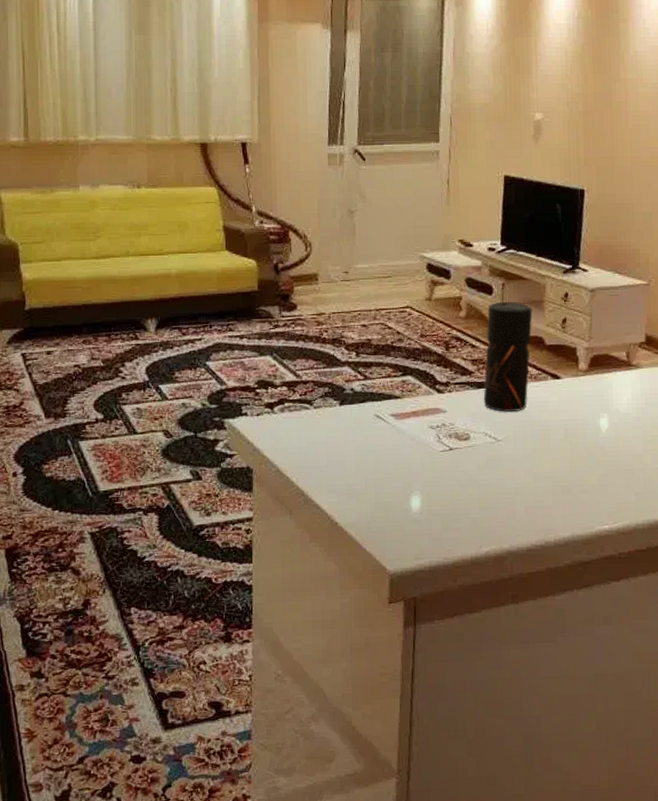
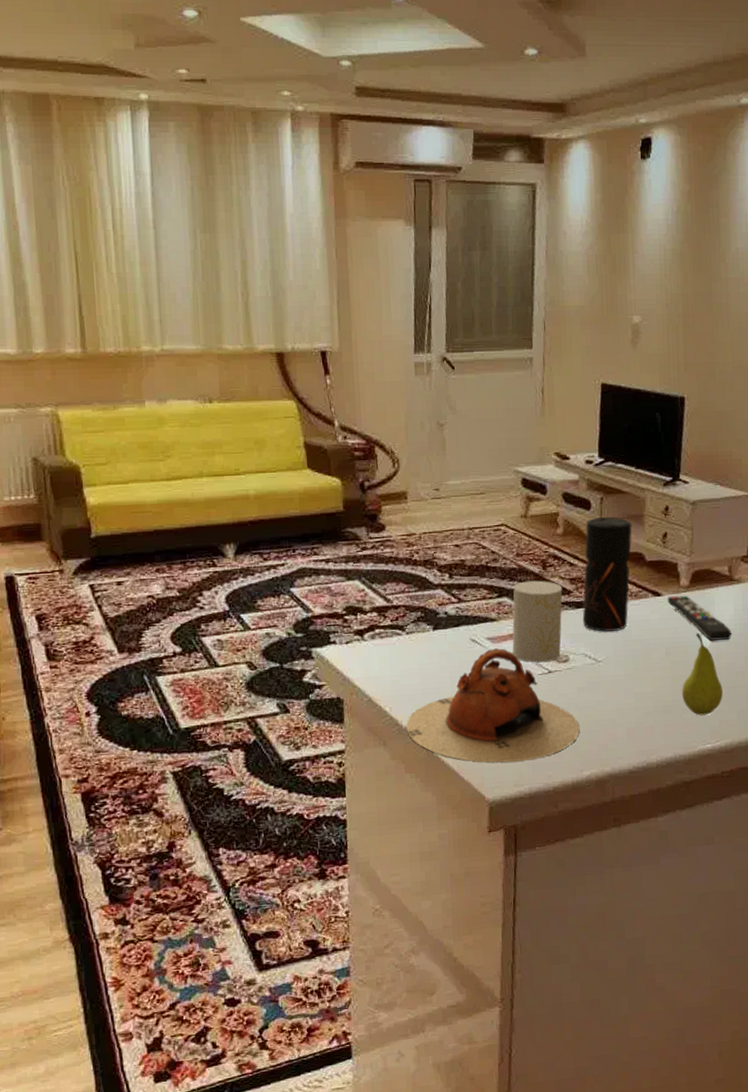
teapot: none [312,424,479,536] -> present [406,648,580,763]
cup: none [415,360,465,440] -> present [512,580,563,663]
remote control: none [566,379,630,424] -> present [667,595,732,641]
fruit: none [580,416,621,497] -> present [682,633,723,716]

